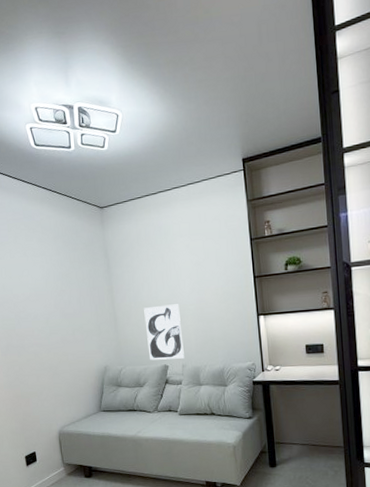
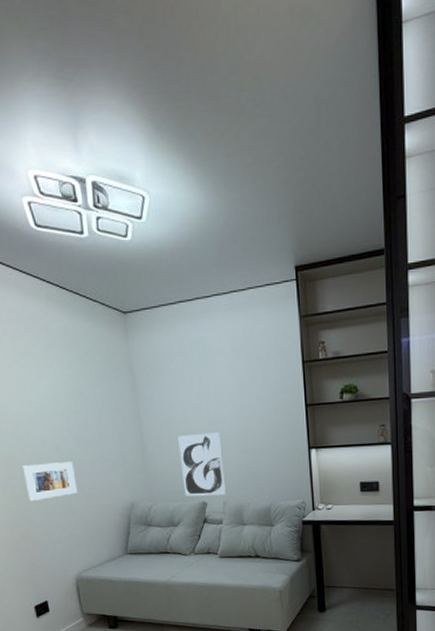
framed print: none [19,332,62,367] -> present [22,462,78,502]

